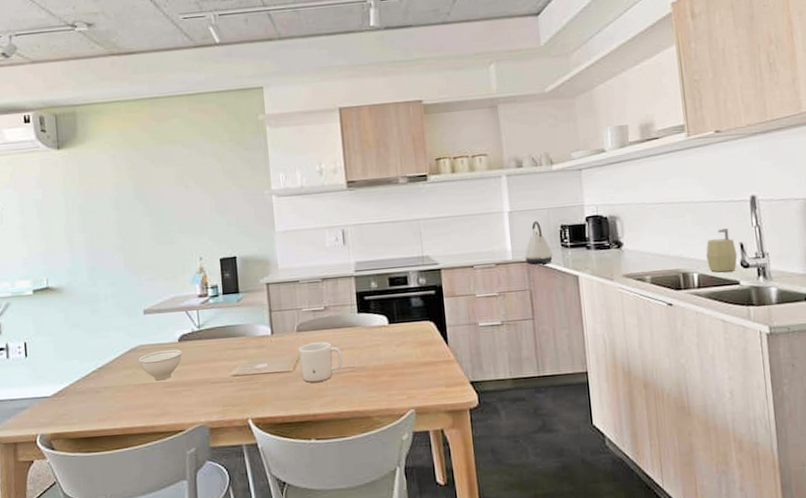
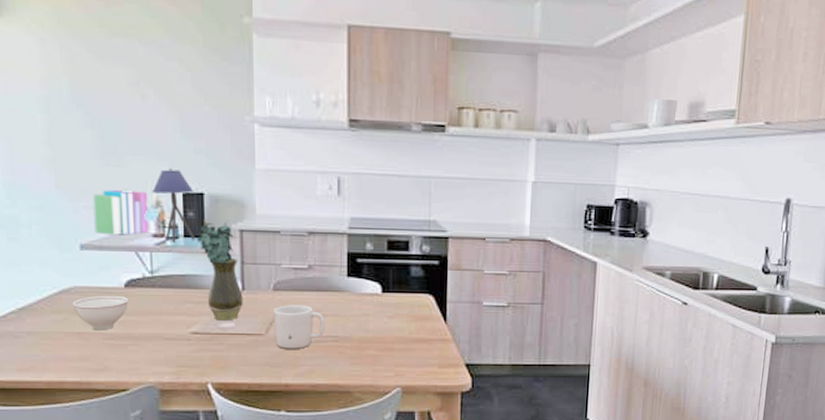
books: none [152,261,195,300] -> present [93,190,148,235]
table lamp: none [196,240,231,300] -> present [151,168,195,243]
vase: none [232,278,273,363] -> present [196,220,243,321]
kettle: present [524,221,553,266] -> none [543,196,574,246]
soap dispenser: present [706,228,738,273] -> none [729,230,761,276]

